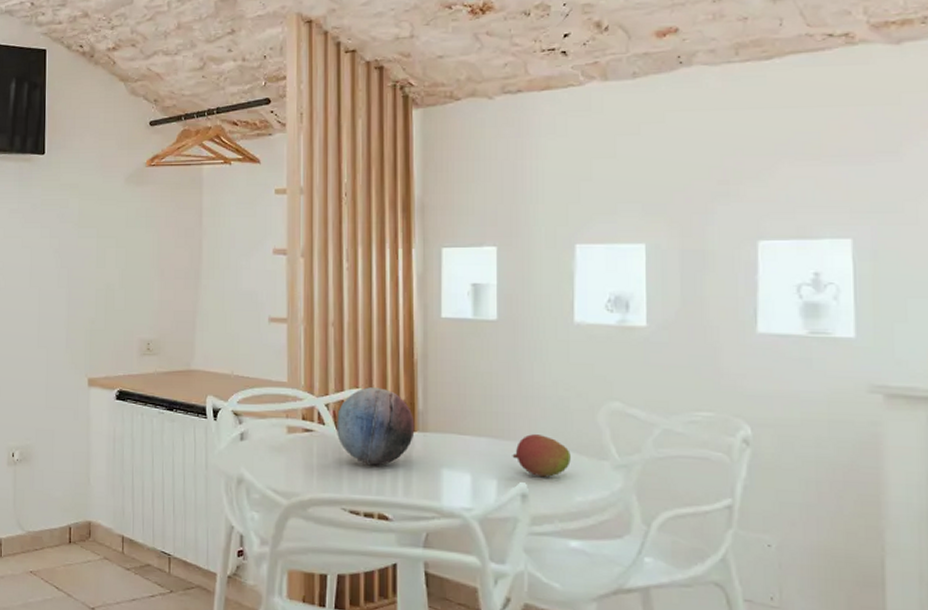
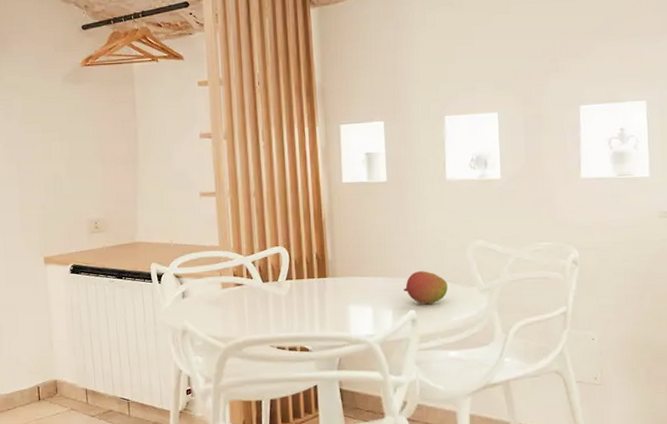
decorative orb: present [337,387,415,466] -> none [262,244,326,309]

